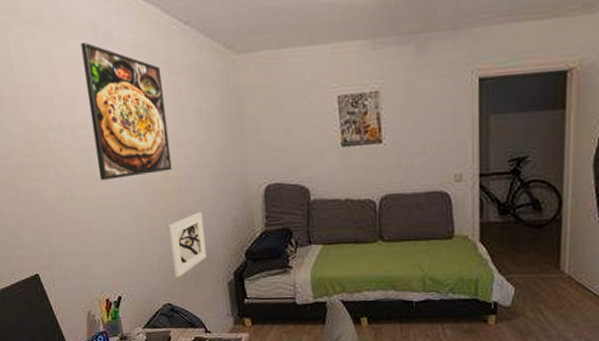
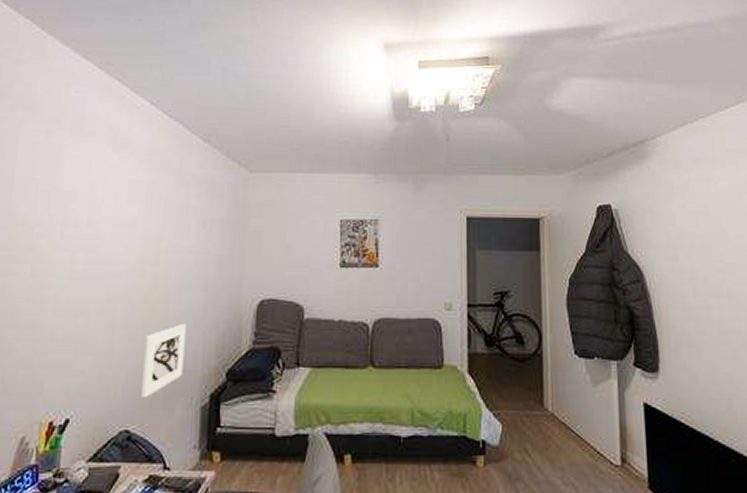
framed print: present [80,41,173,180] -> none [81,144,172,281]

